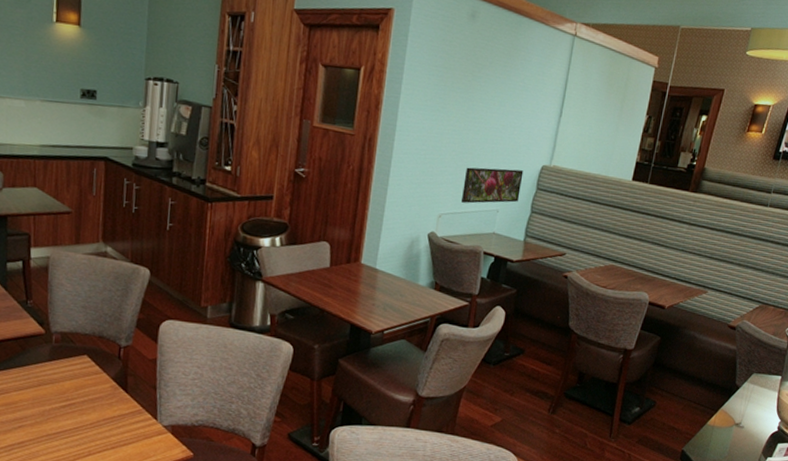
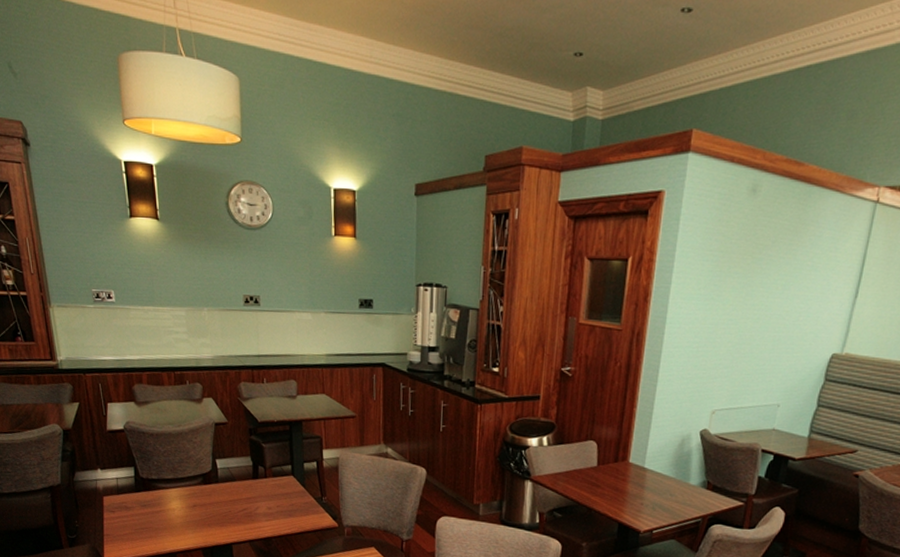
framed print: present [460,167,524,204] -> none [736,359,810,398]

